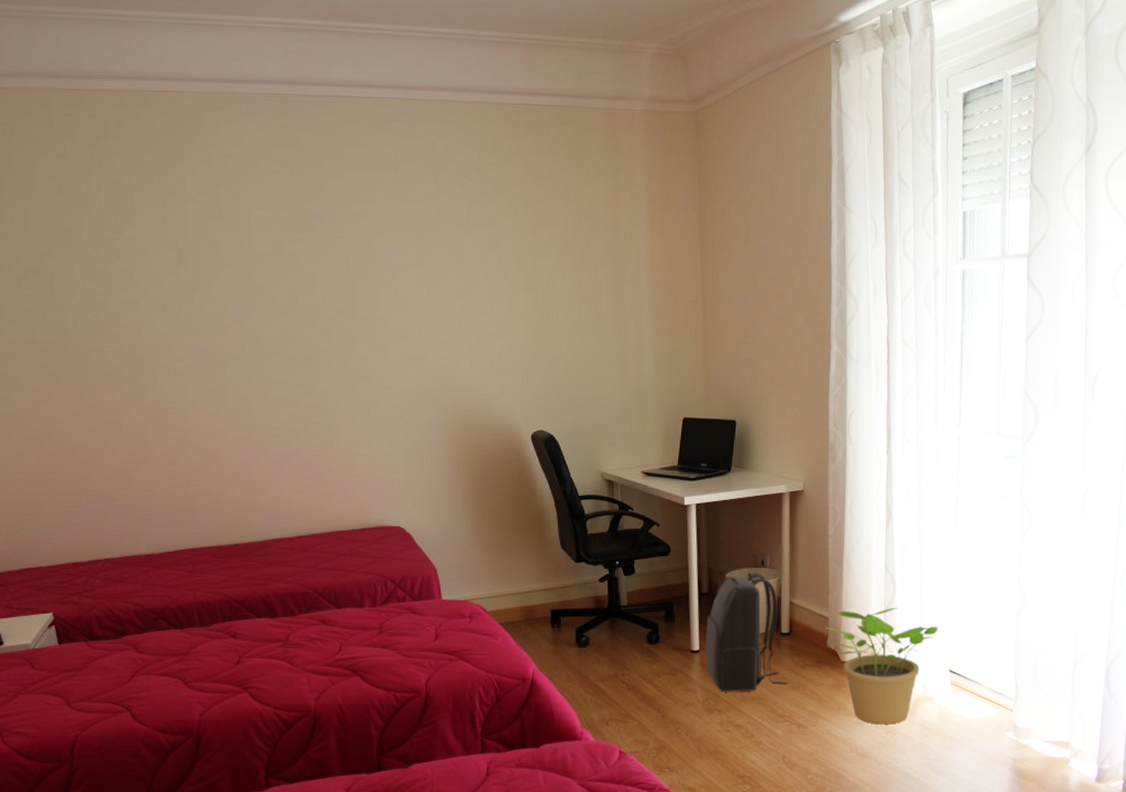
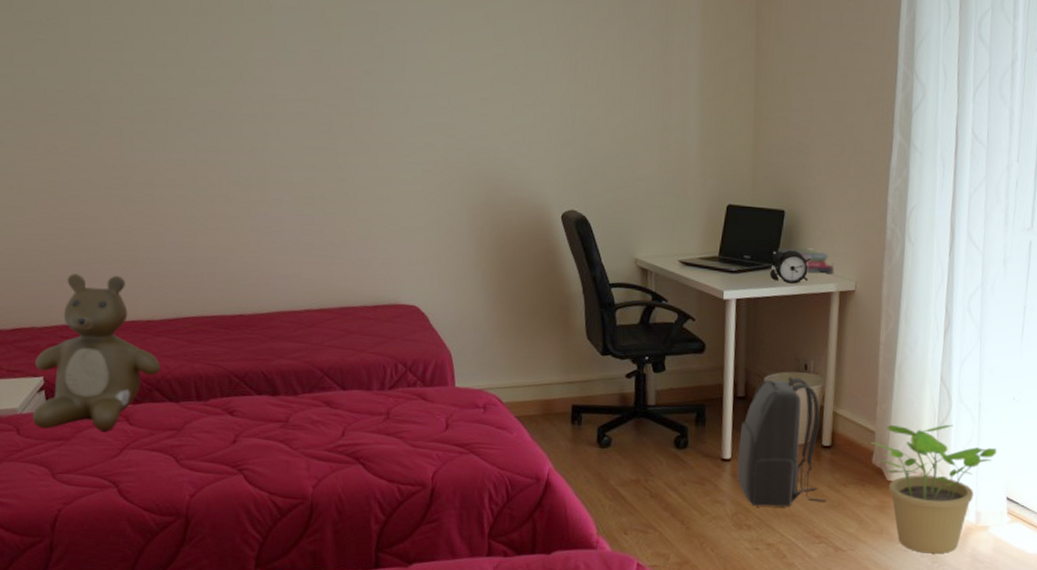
teddy bear: none [44,513,164,661] -> present [32,273,160,431]
alarm clock: none [725,456,763,487] -> present [770,249,812,284]
books: none [731,454,784,477] -> present [777,247,835,275]

